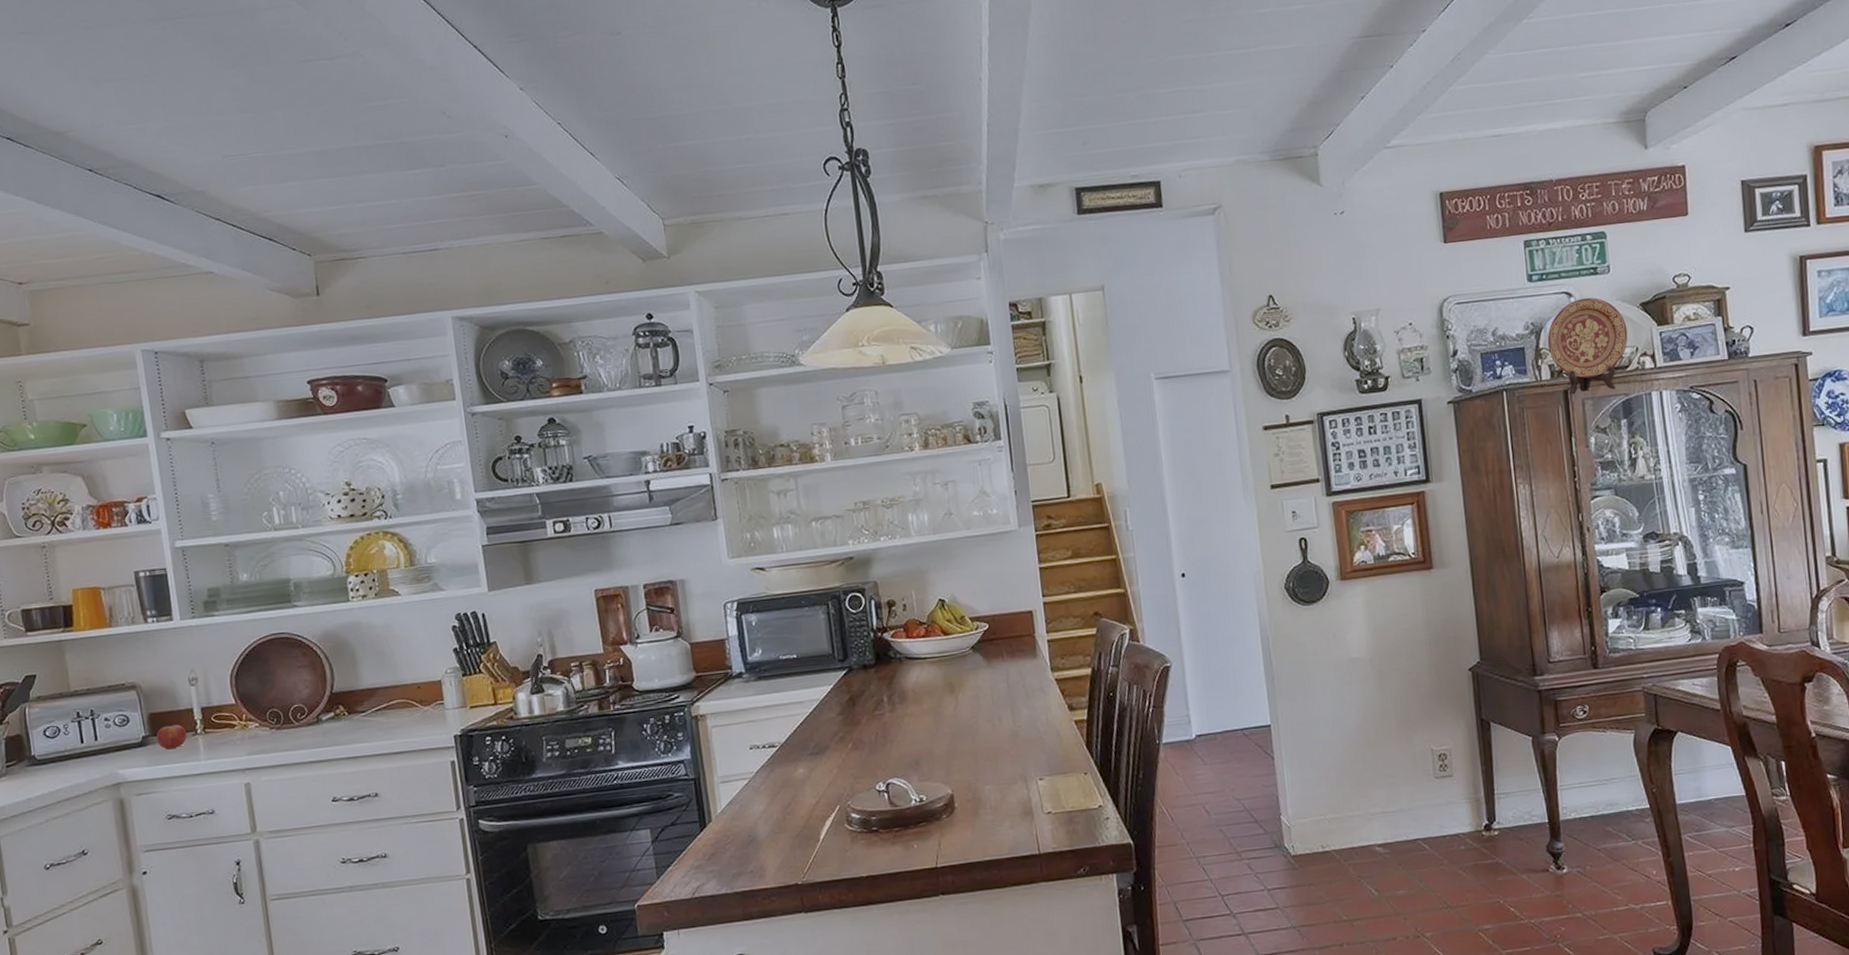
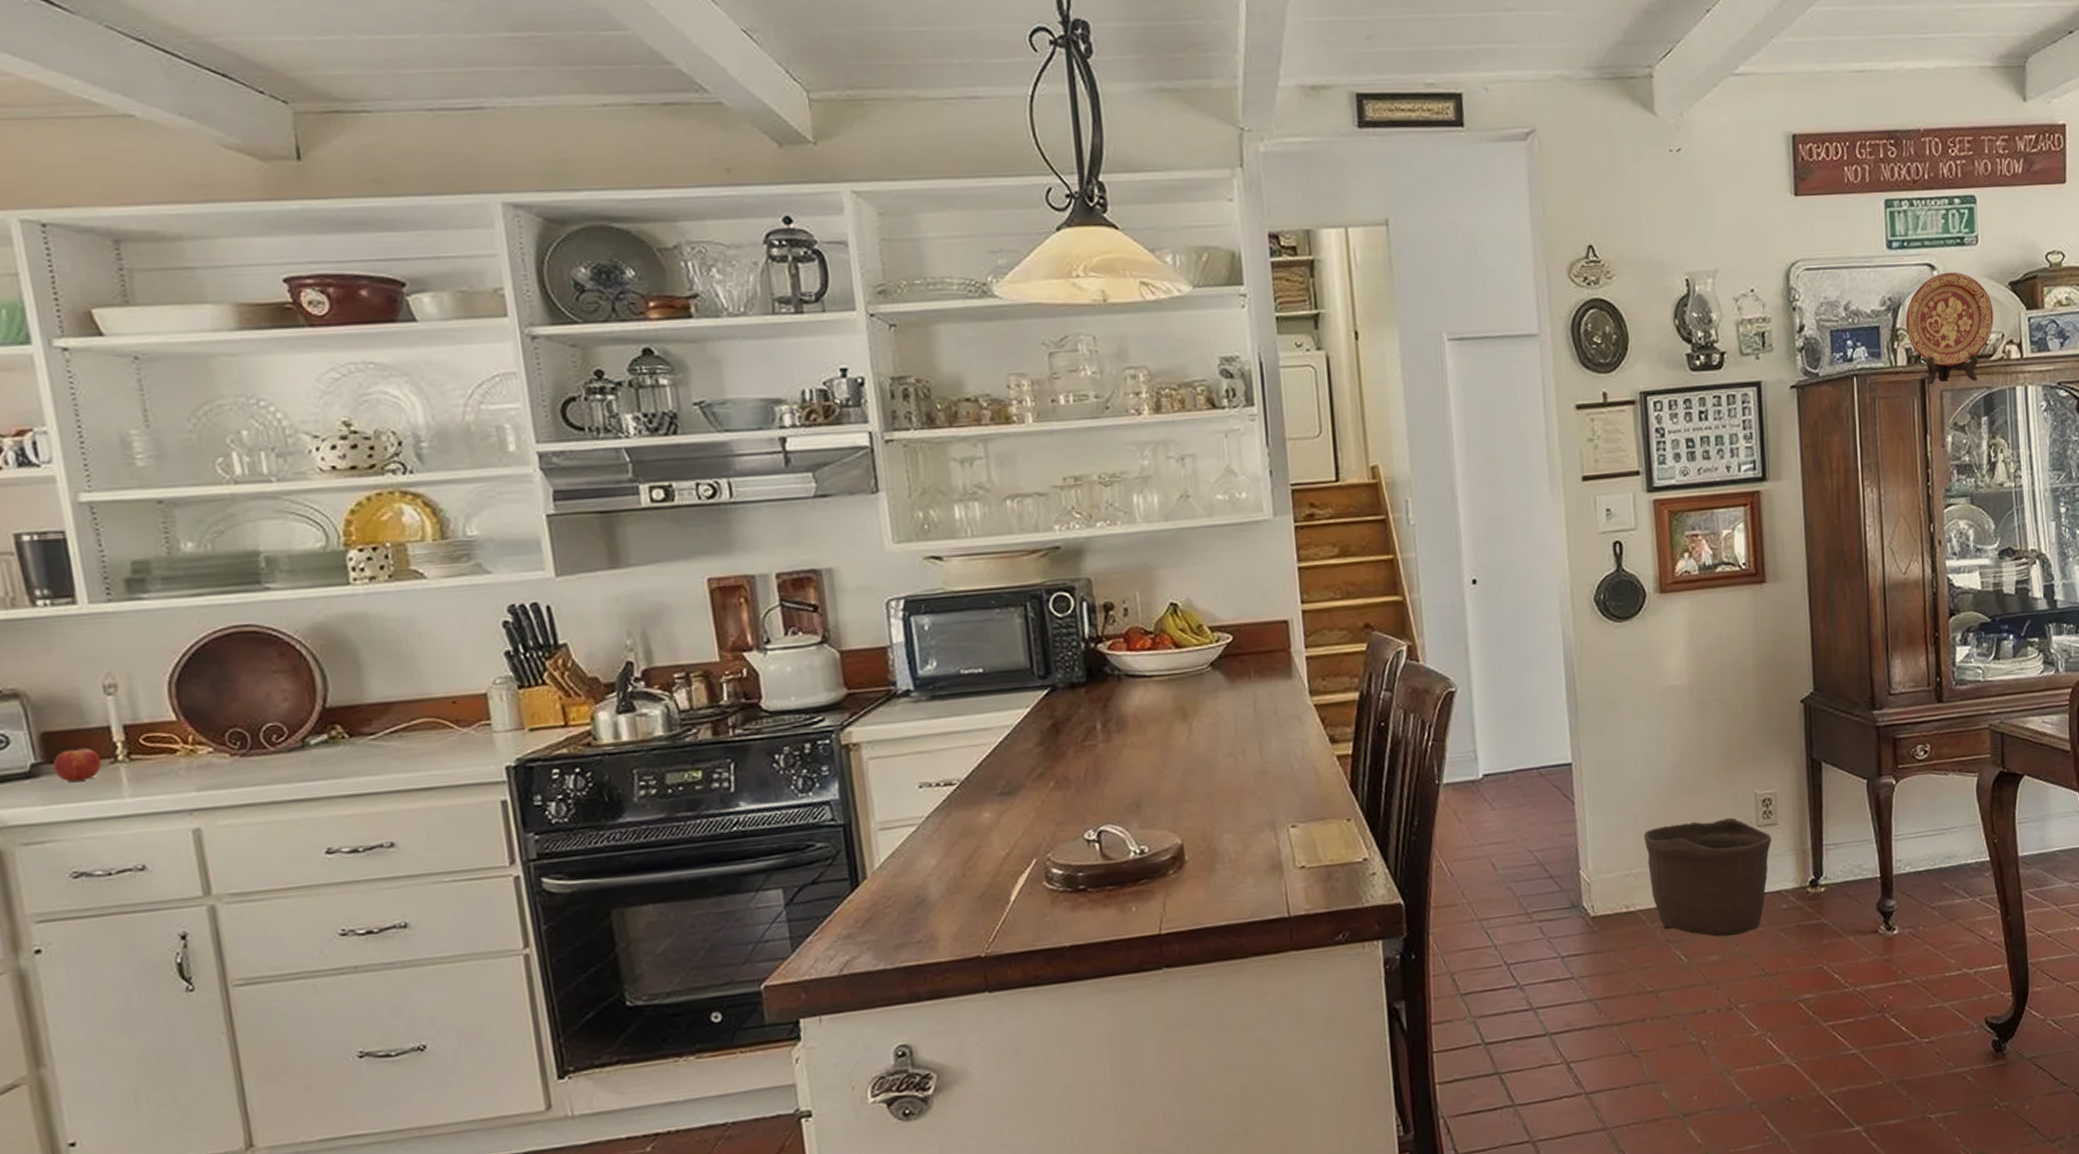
basket: none [1334,770,1448,874] -> present [1643,817,1771,937]

